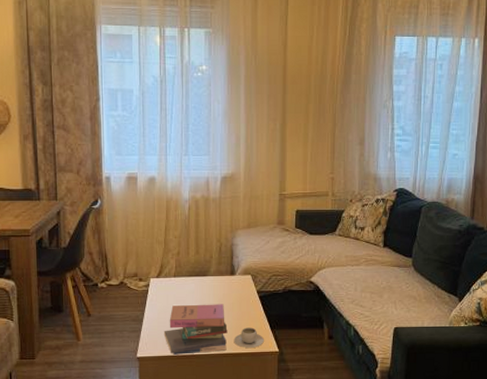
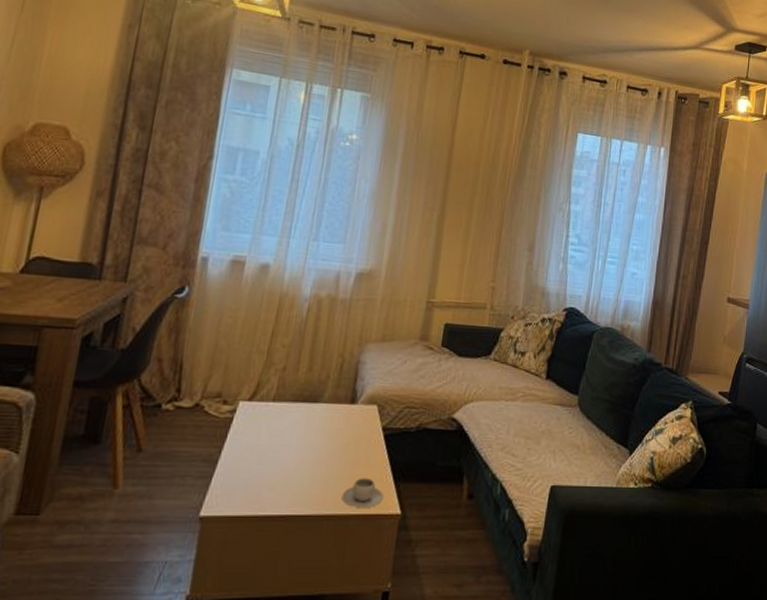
books: present [163,304,228,355] -> none [244,441,336,515]

